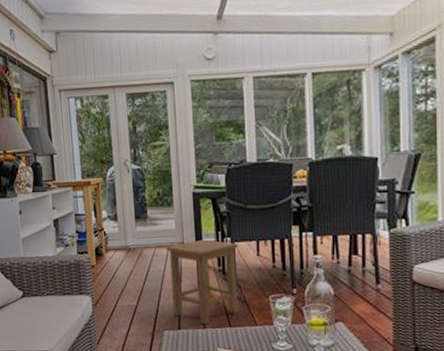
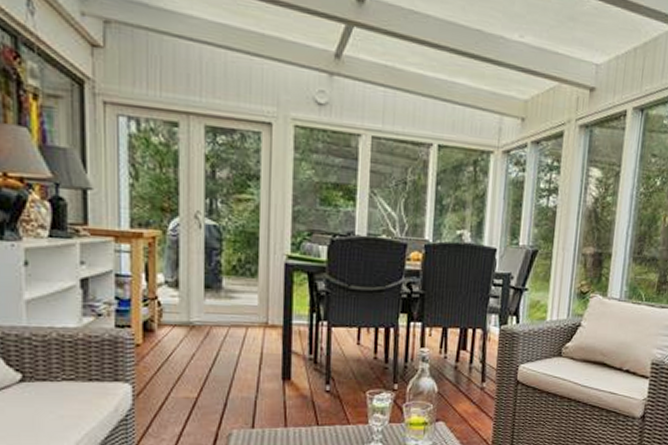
stool: present [166,239,239,325] -> none [244,321,337,423]

